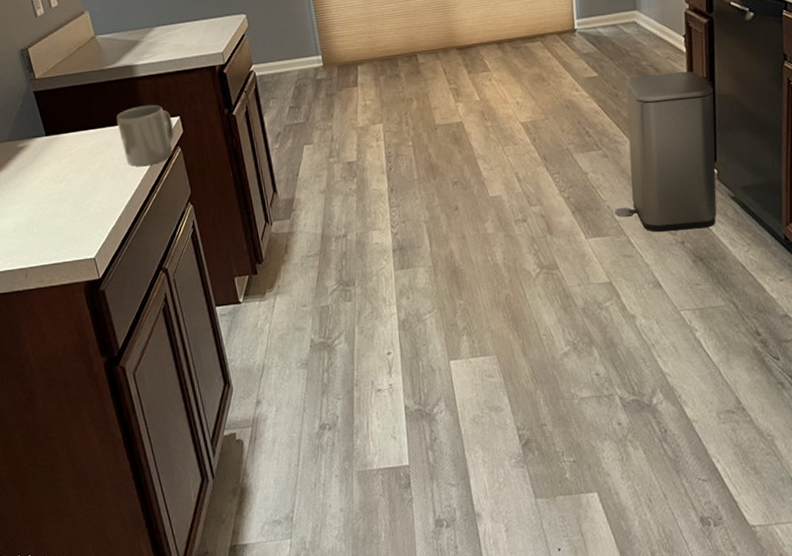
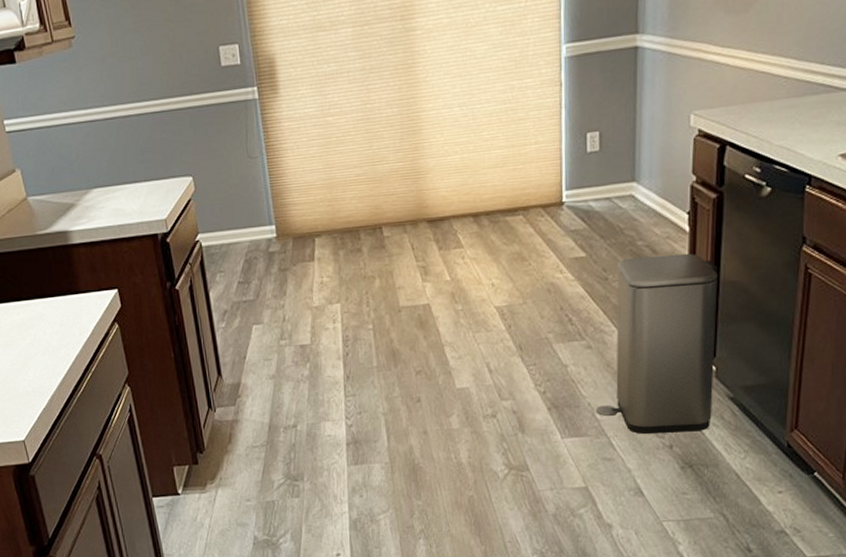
mug: present [116,104,174,166] -> none [49,275,111,343]

